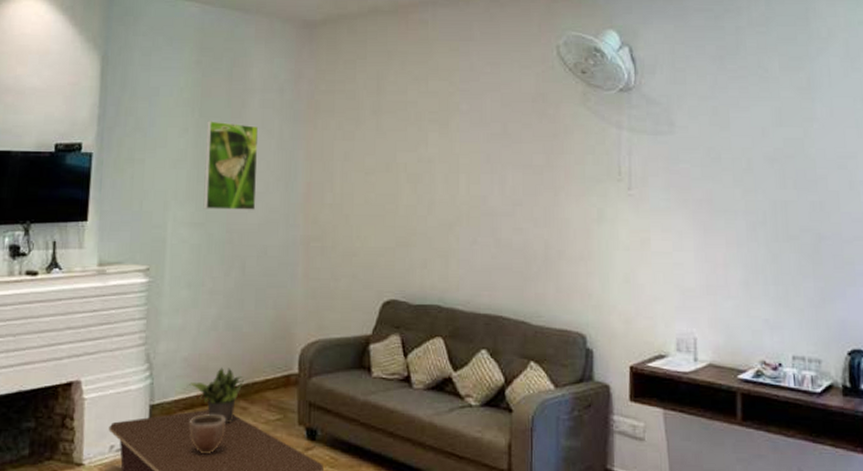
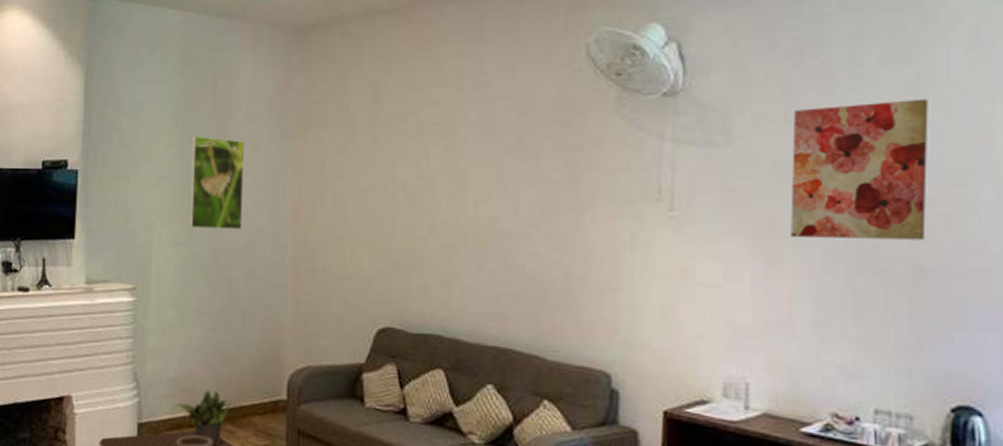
wall art: none [720,97,821,213] -> present [790,98,929,240]

